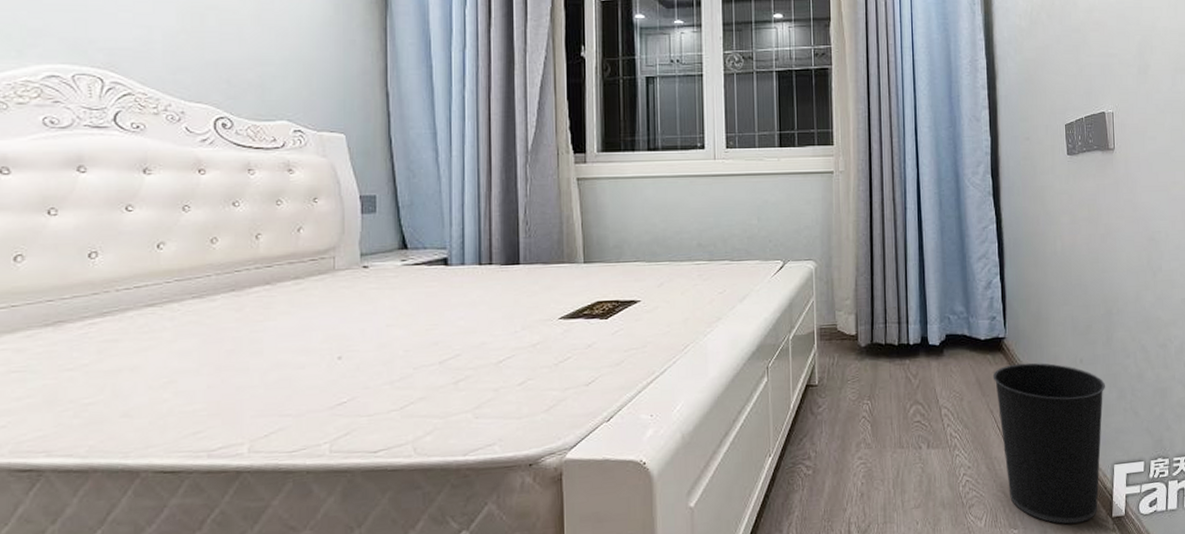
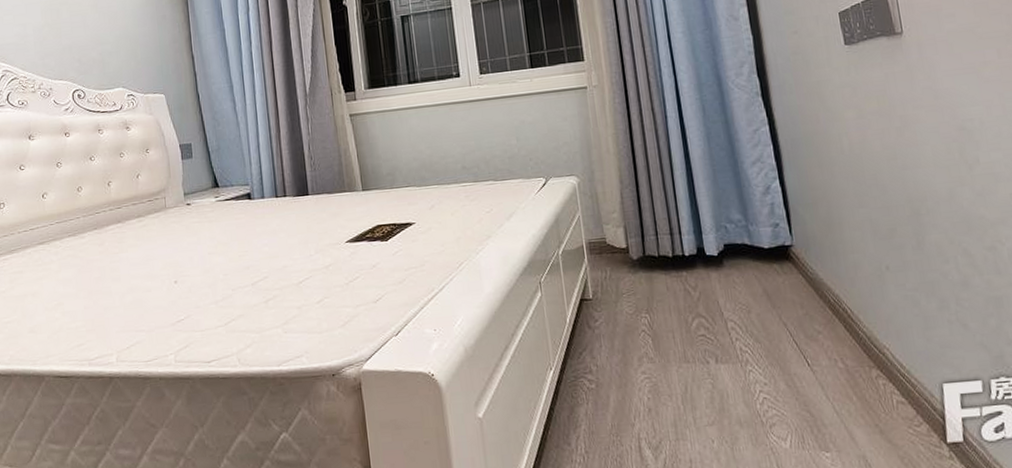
wastebasket: present [992,362,1105,524] -> none [782,271,928,449]

